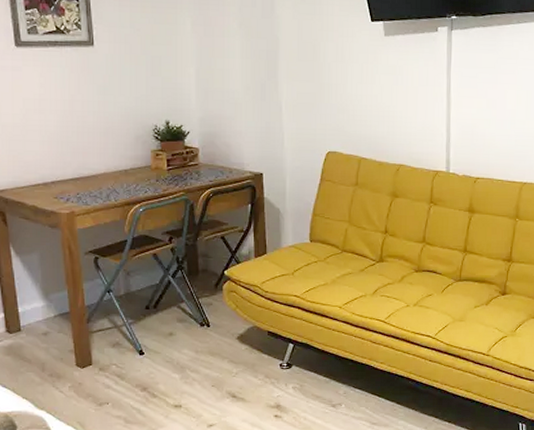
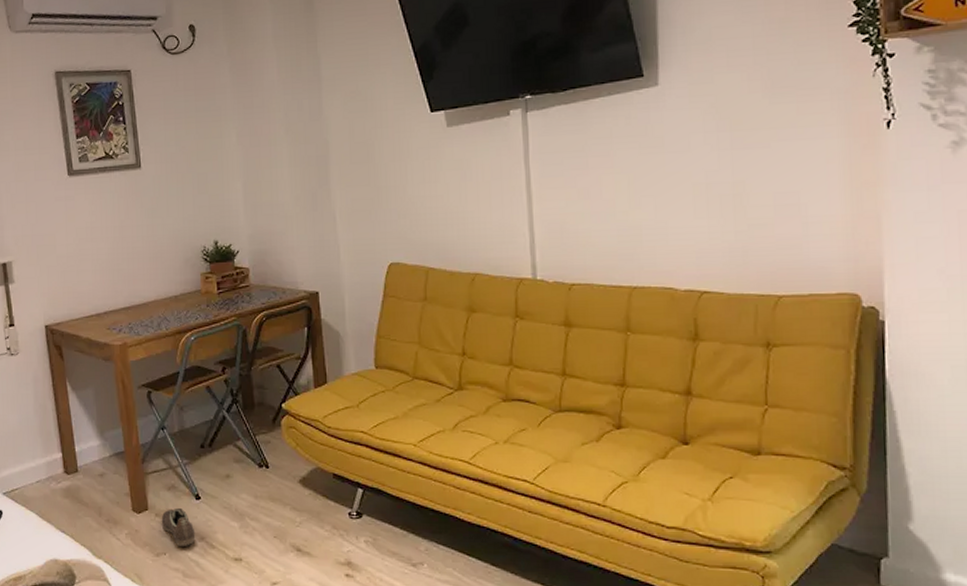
sneaker: none [105,362,138,396] -> present [161,507,196,546]

